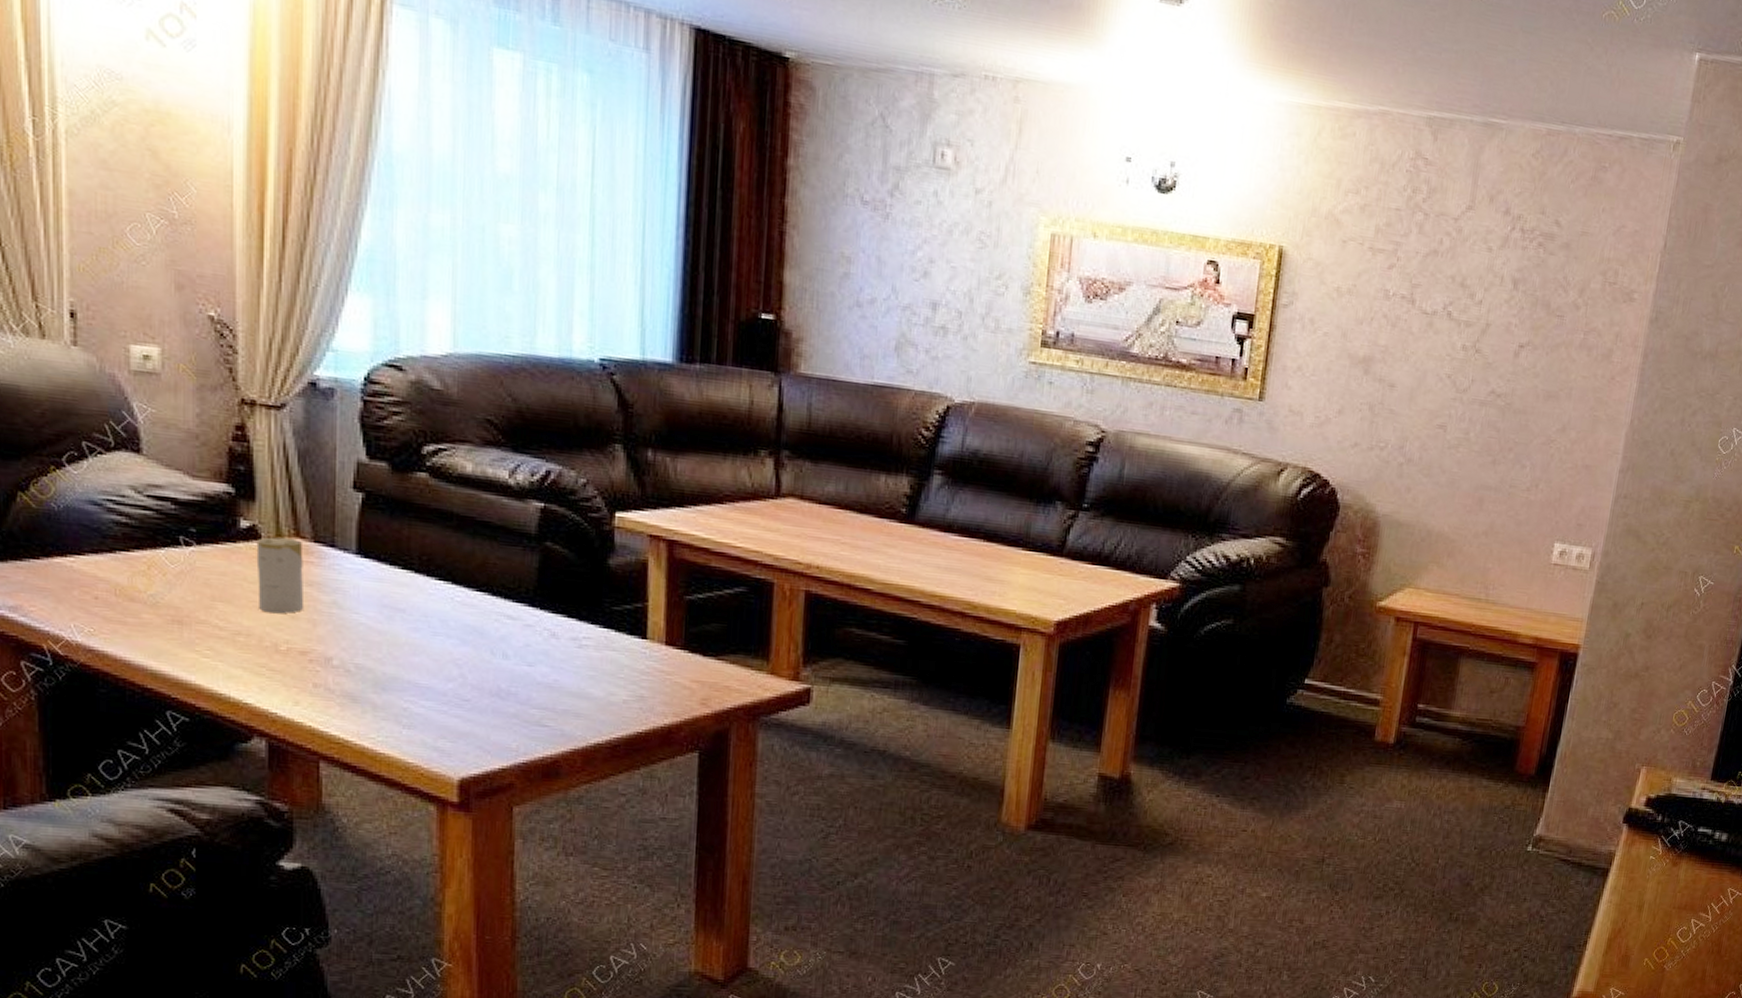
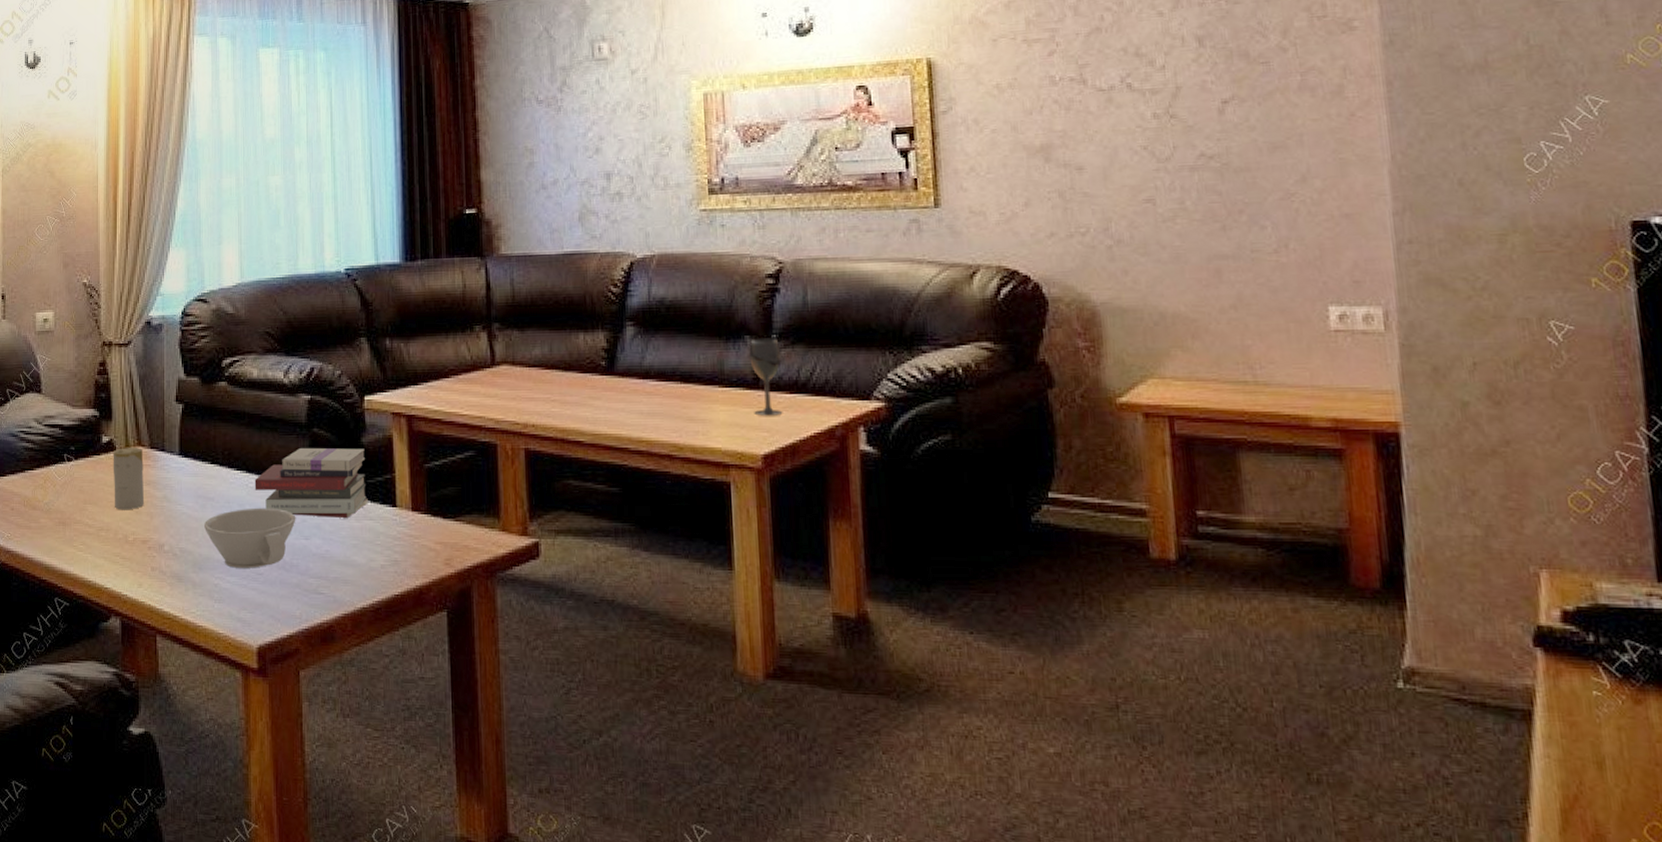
cup: none [391,625,517,694] -> present [204,507,296,568]
books: none [462,562,612,646] -> present [254,447,368,518]
wine glass: none [1054,505,1090,586] -> present [749,338,783,417]

